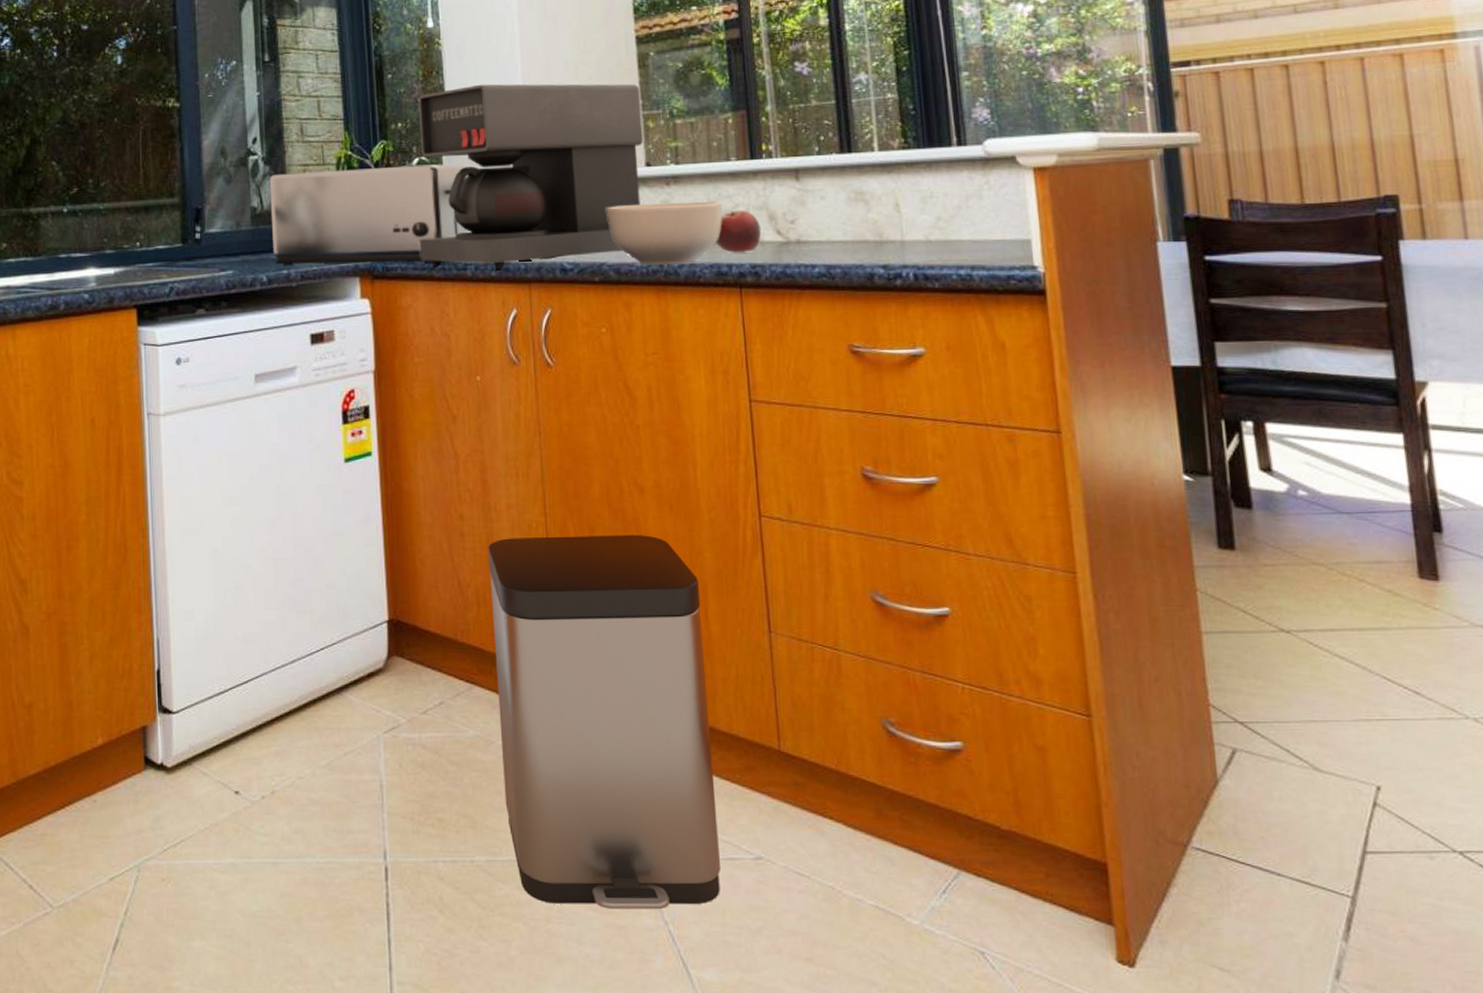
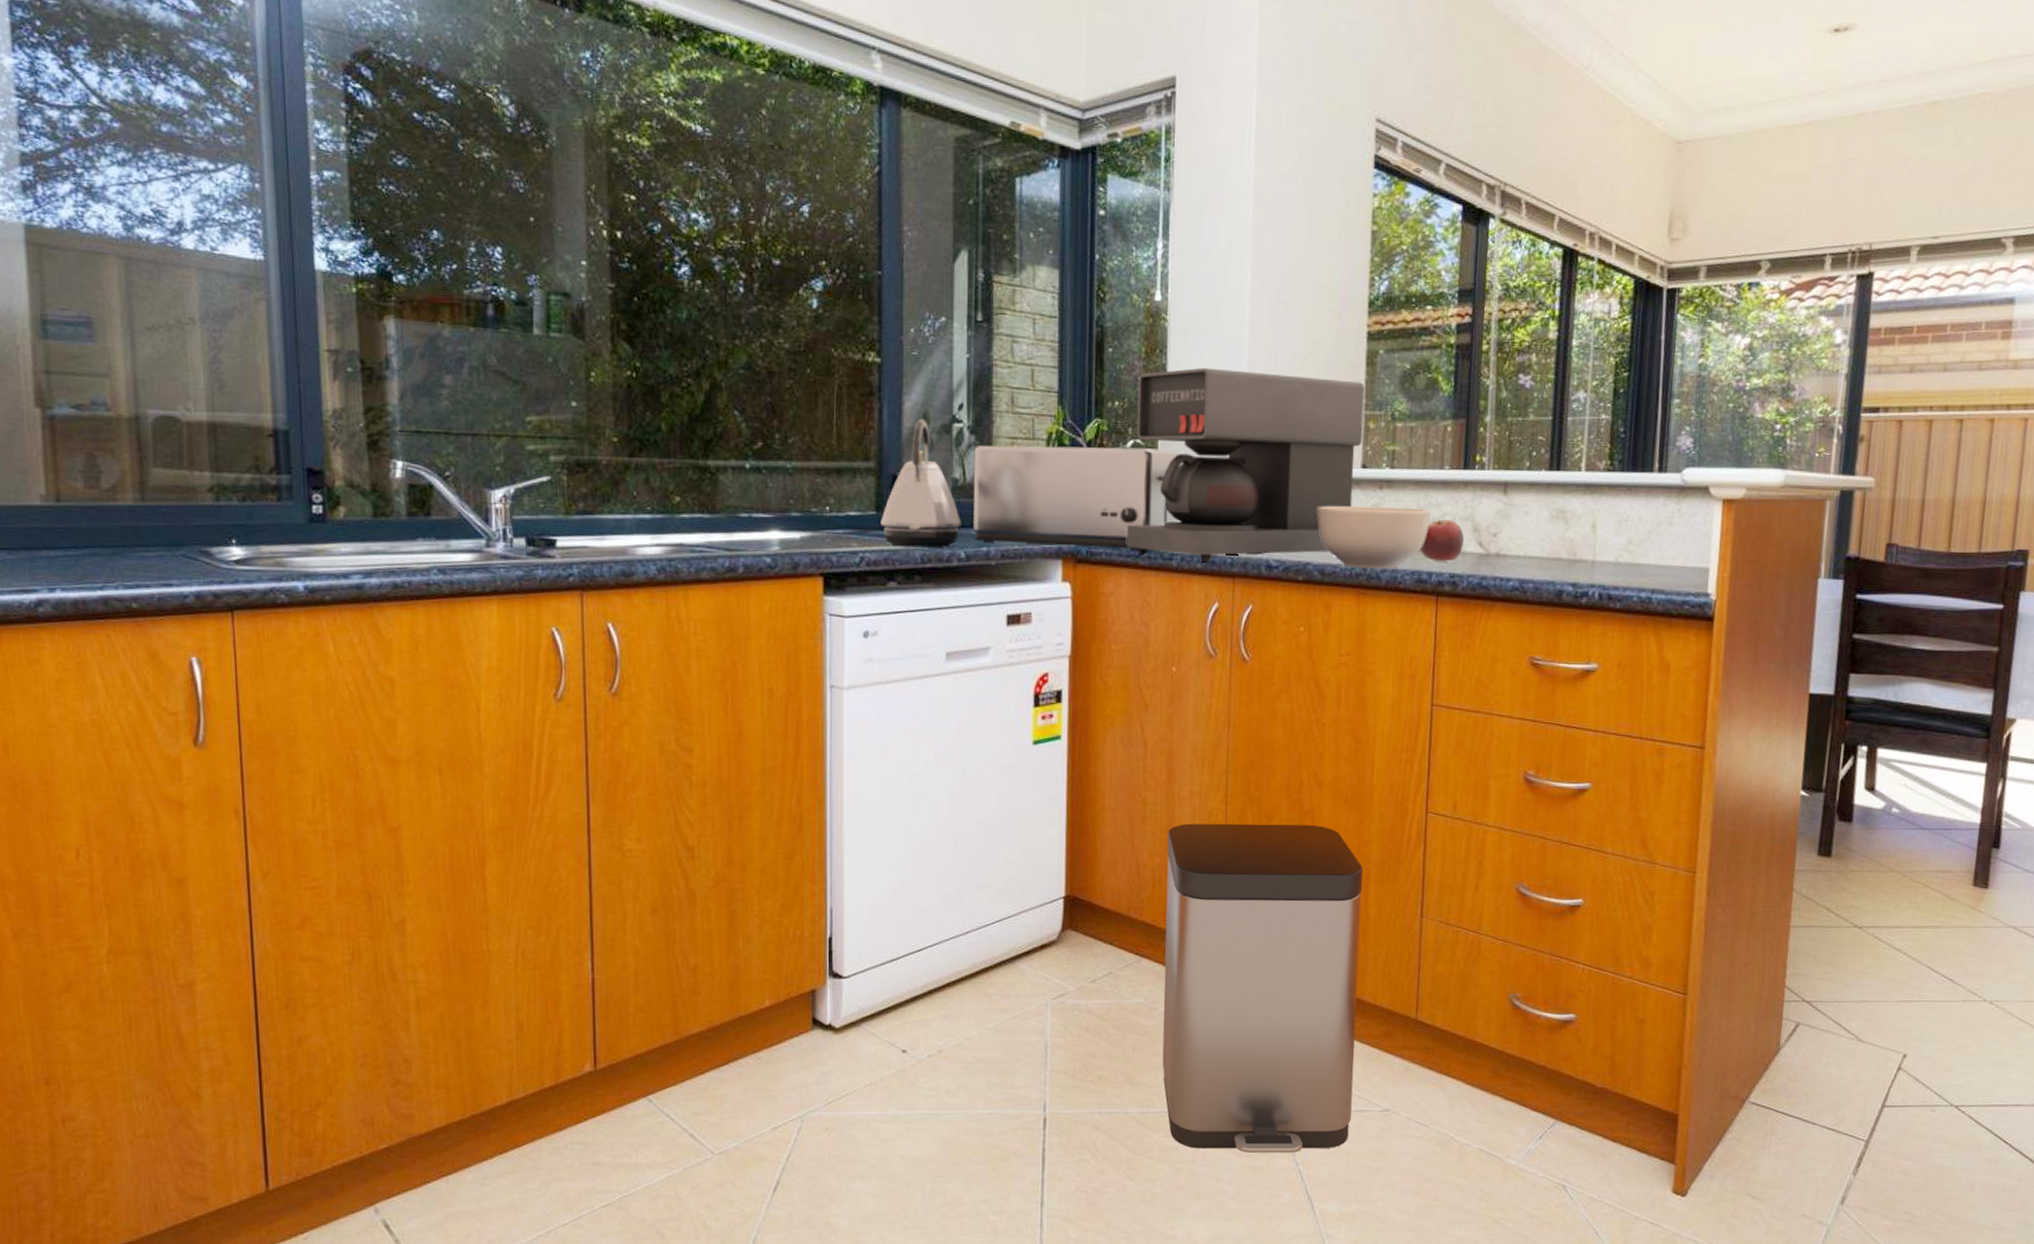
kettle: none [187,155,262,275] -> present [881,419,962,548]

